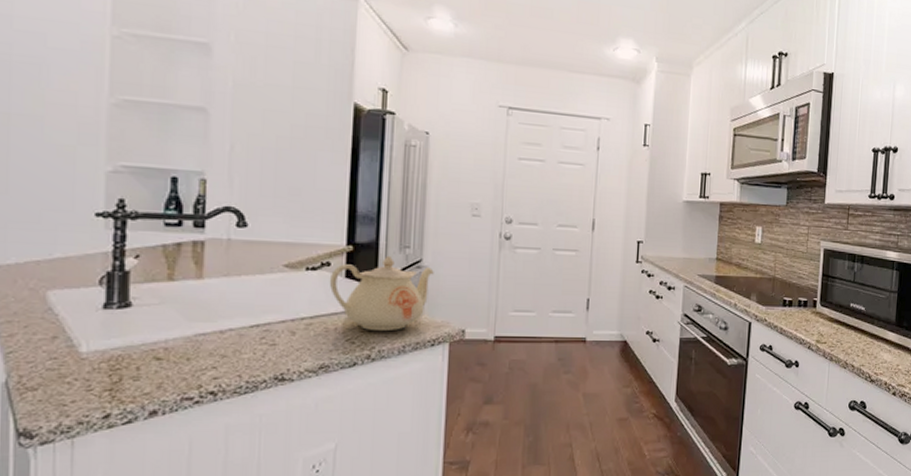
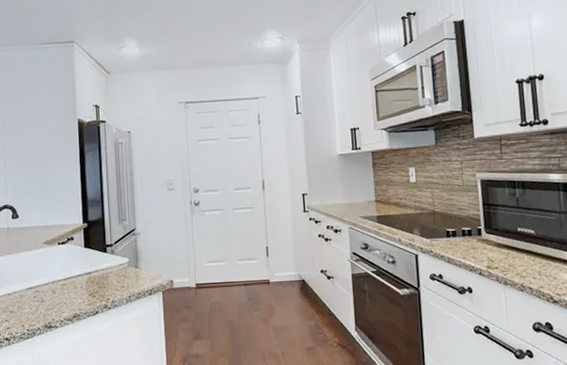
teapot: present [329,255,434,332] -> none [73,228,145,286]

